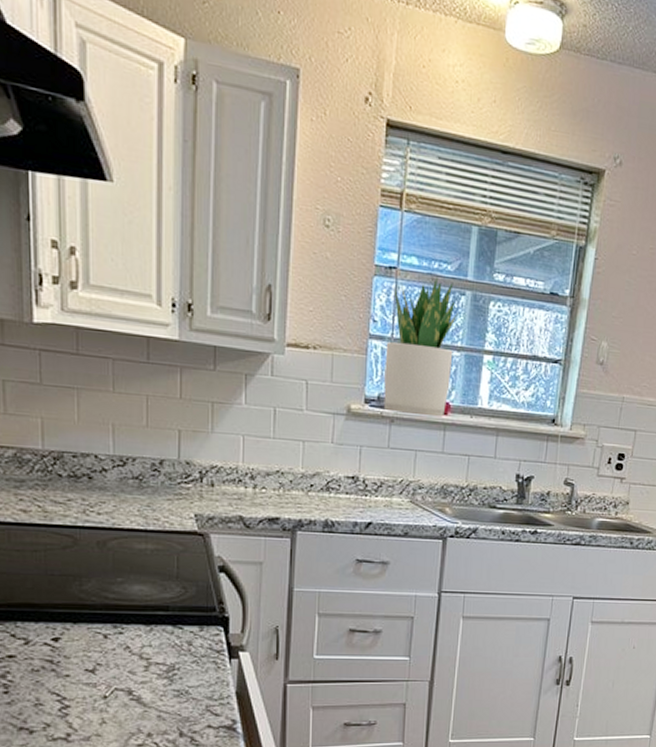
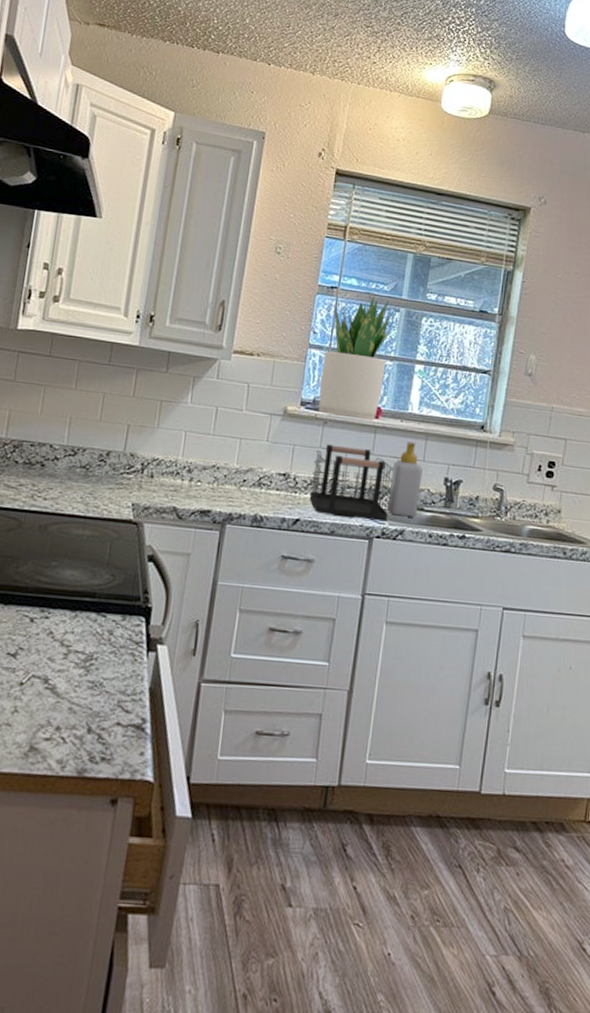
dish rack: none [380,444,465,521] -> present [309,444,394,522]
soap bottle: none [460,438,494,515] -> present [387,441,423,517]

